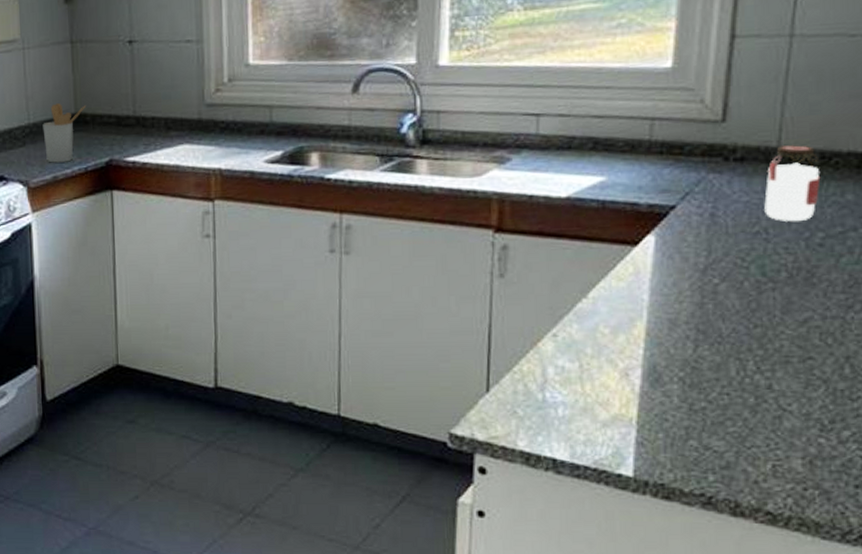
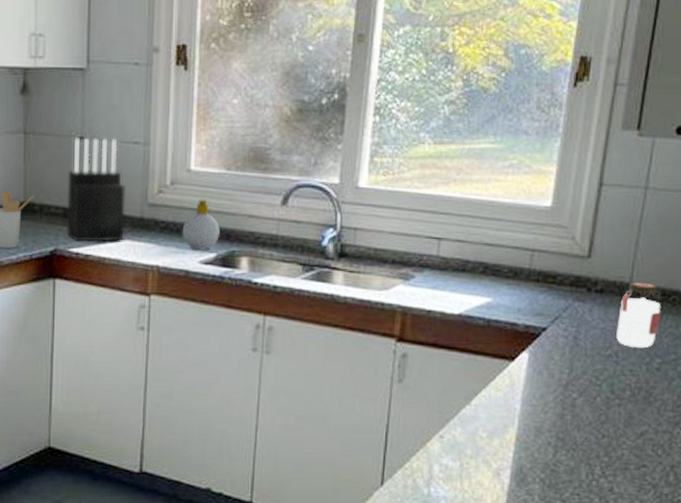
knife block: none [119,39,182,150] -> present [67,138,125,242]
soap bottle: none [244,94,286,149] -> present [182,199,221,250]

